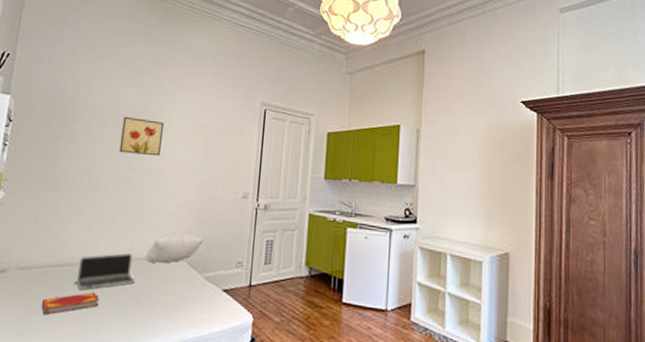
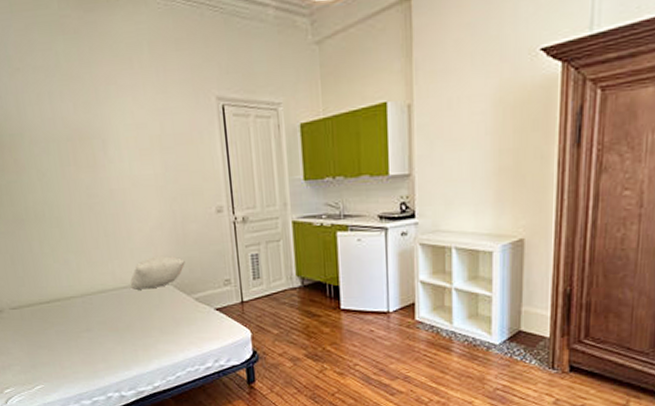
hardback book: present [40,292,100,315] -> none [43,323,98,349]
laptop: present [74,253,134,290] -> none [67,283,125,322]
wall art: present [119,116,165,156] -> none [66,135,117,179]

